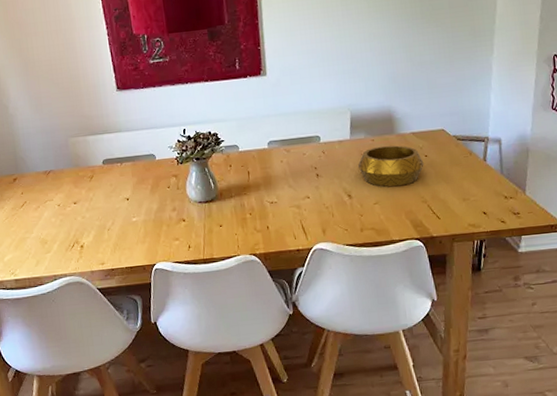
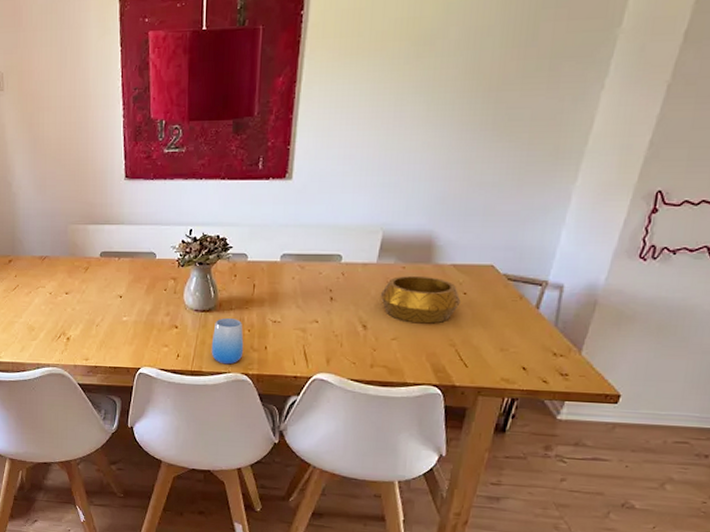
cup: none [218,205,249,249] -> present [211,318,244,365]

